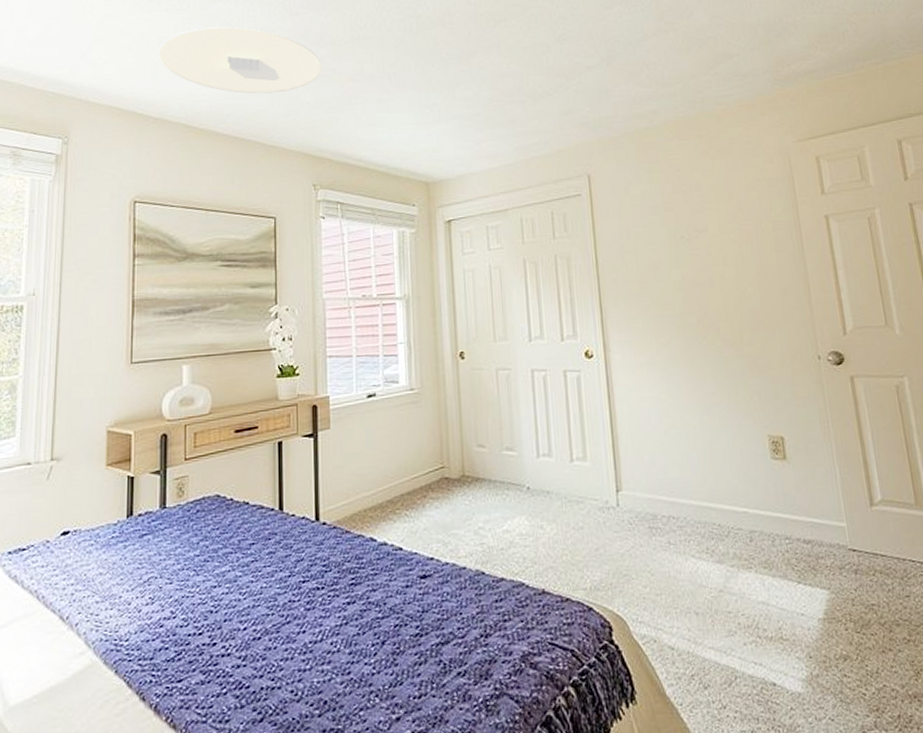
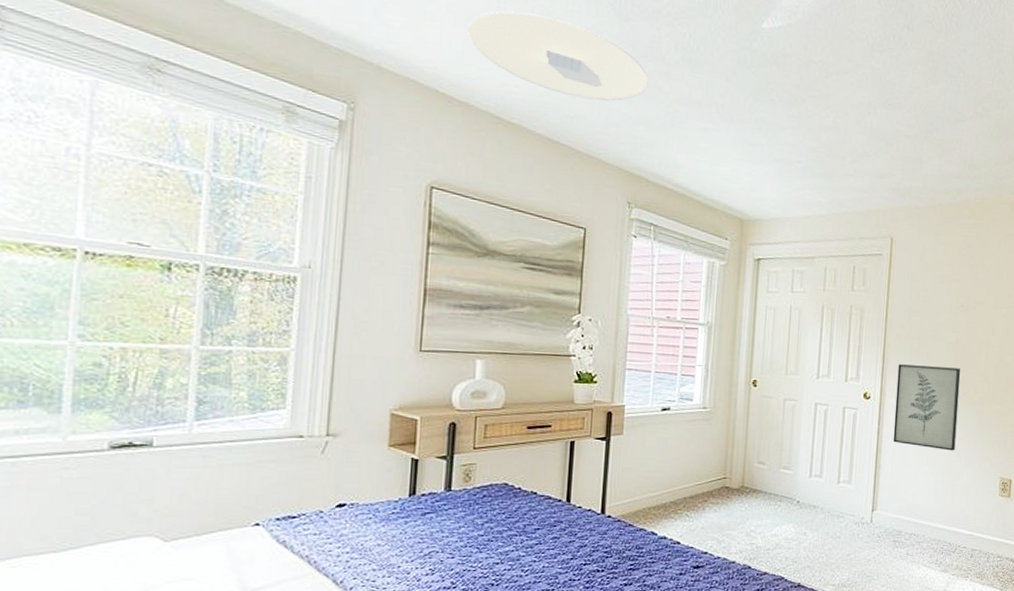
wall art: none [619,309,705,409] -> present [893,364,961,451]

